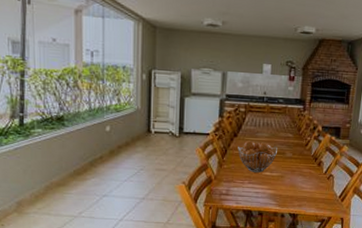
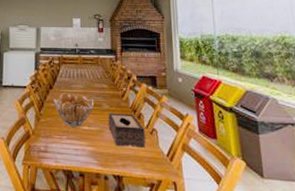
tissue box: none [289,160,323,191] -> present [108,113,145,148]

